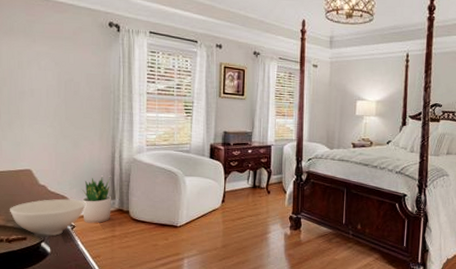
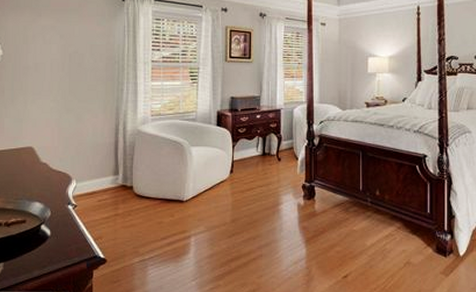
bowl: present [9,199,87,238] -> none [9,176,89,220]
planter: present [82,177,111,224] -> none [84,151,115,202]

